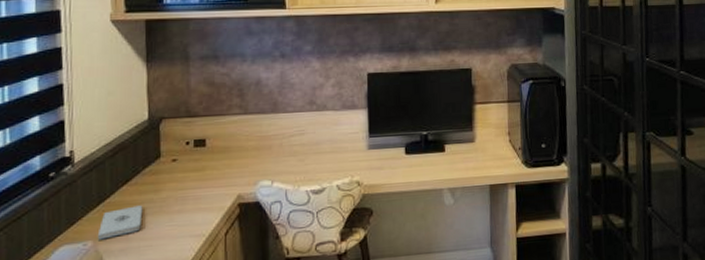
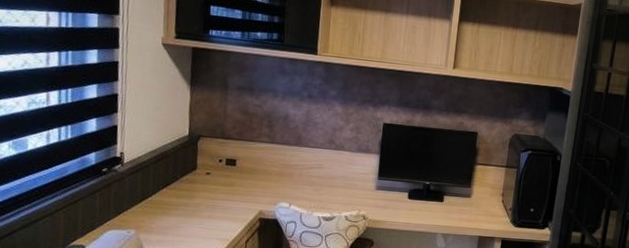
notepad: present [97,205,143,240] -> none [139,206,179,230]

